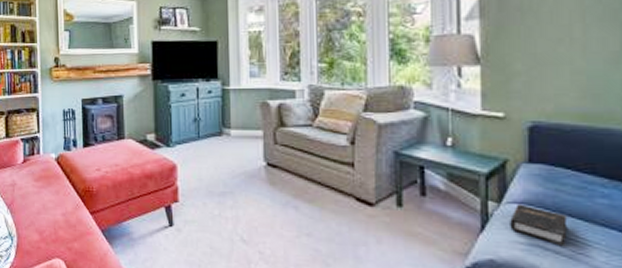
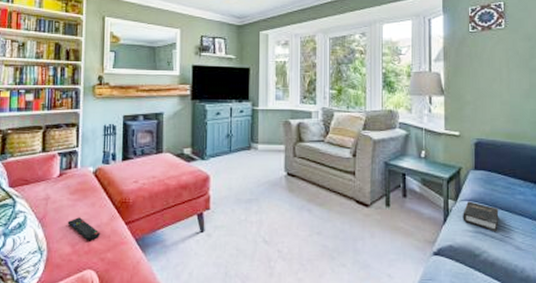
remote control: none [34,205,67,230] -> present [67,217,101,241]

